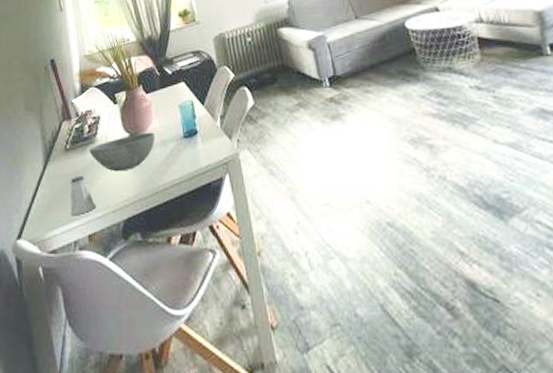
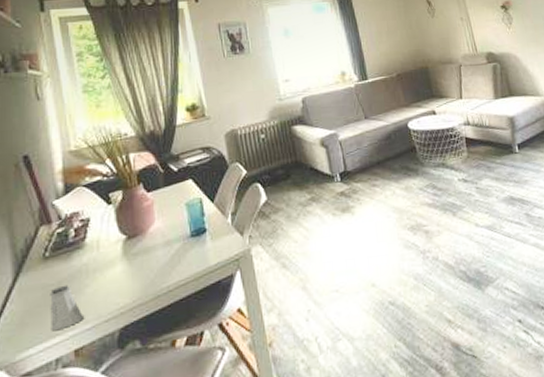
bowl: present [89,132,155,172] -> none [75,233,158,278]

